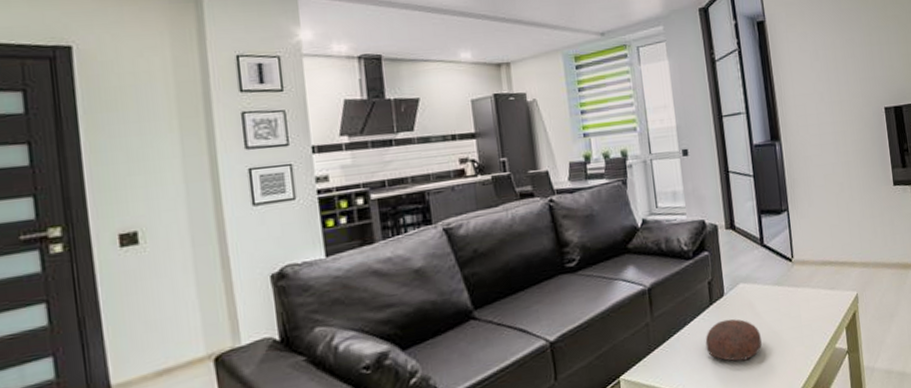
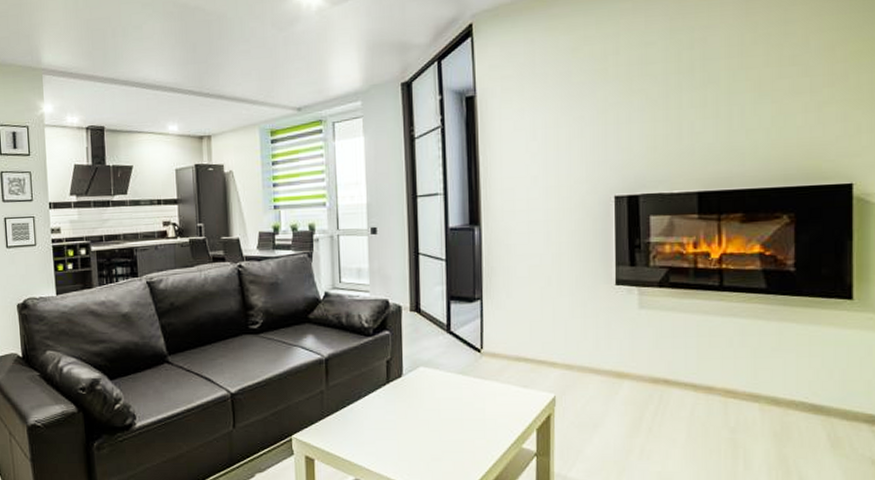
decorative bowl: present [705,319,762,361] -> none [378,400,438,443]

